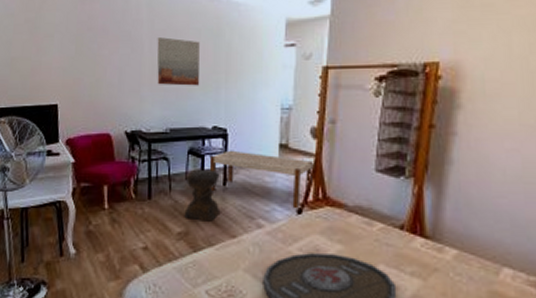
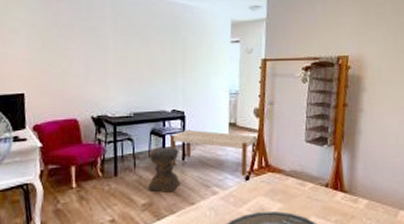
wall art: present [157,37,200,86] -> none [120,34,160,76]

